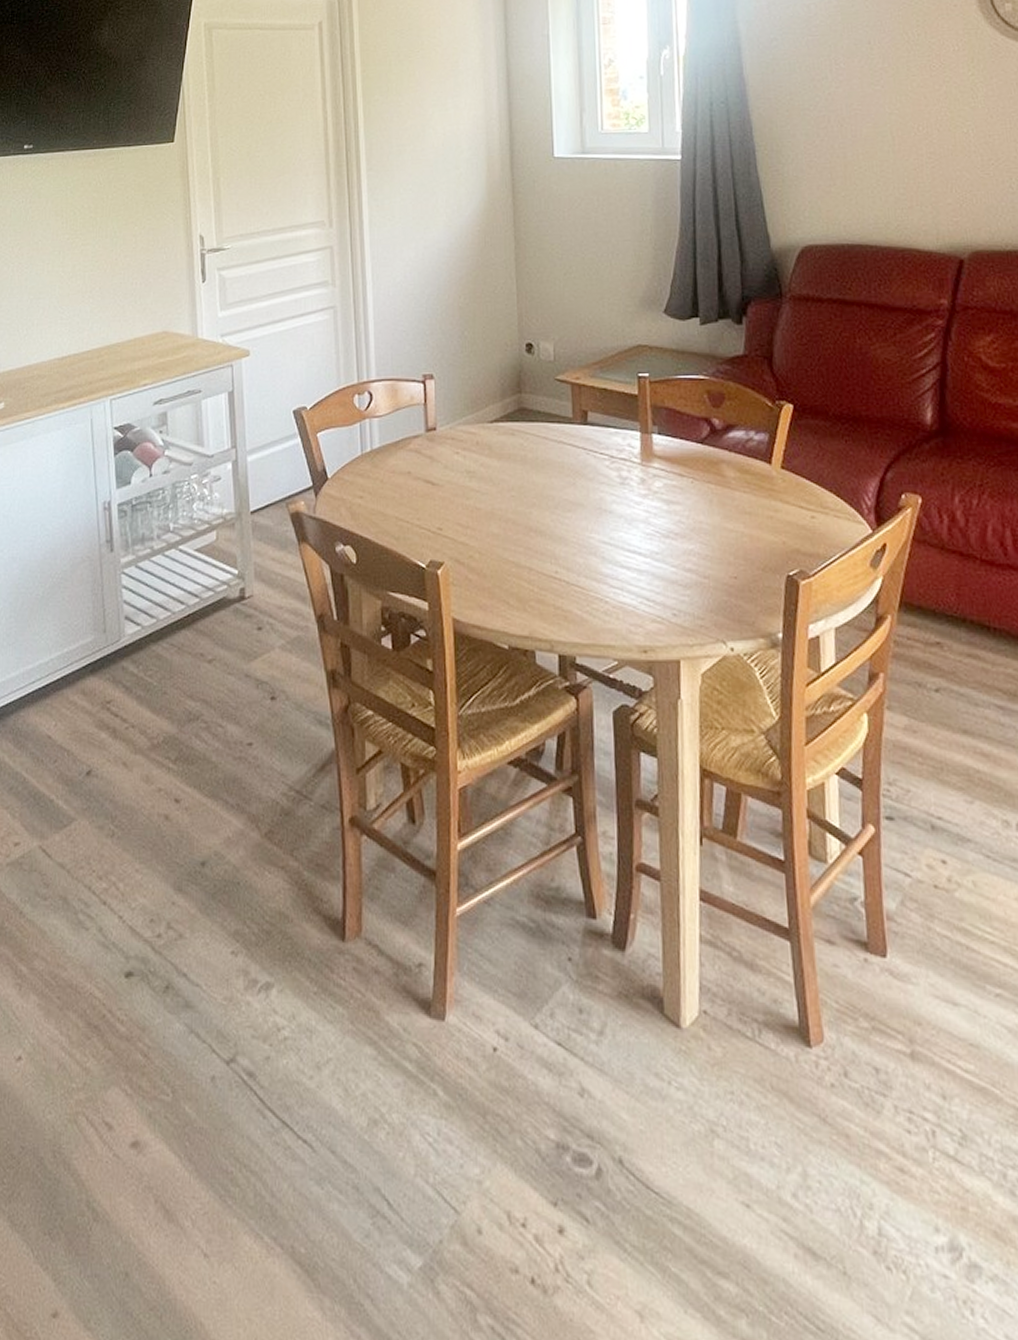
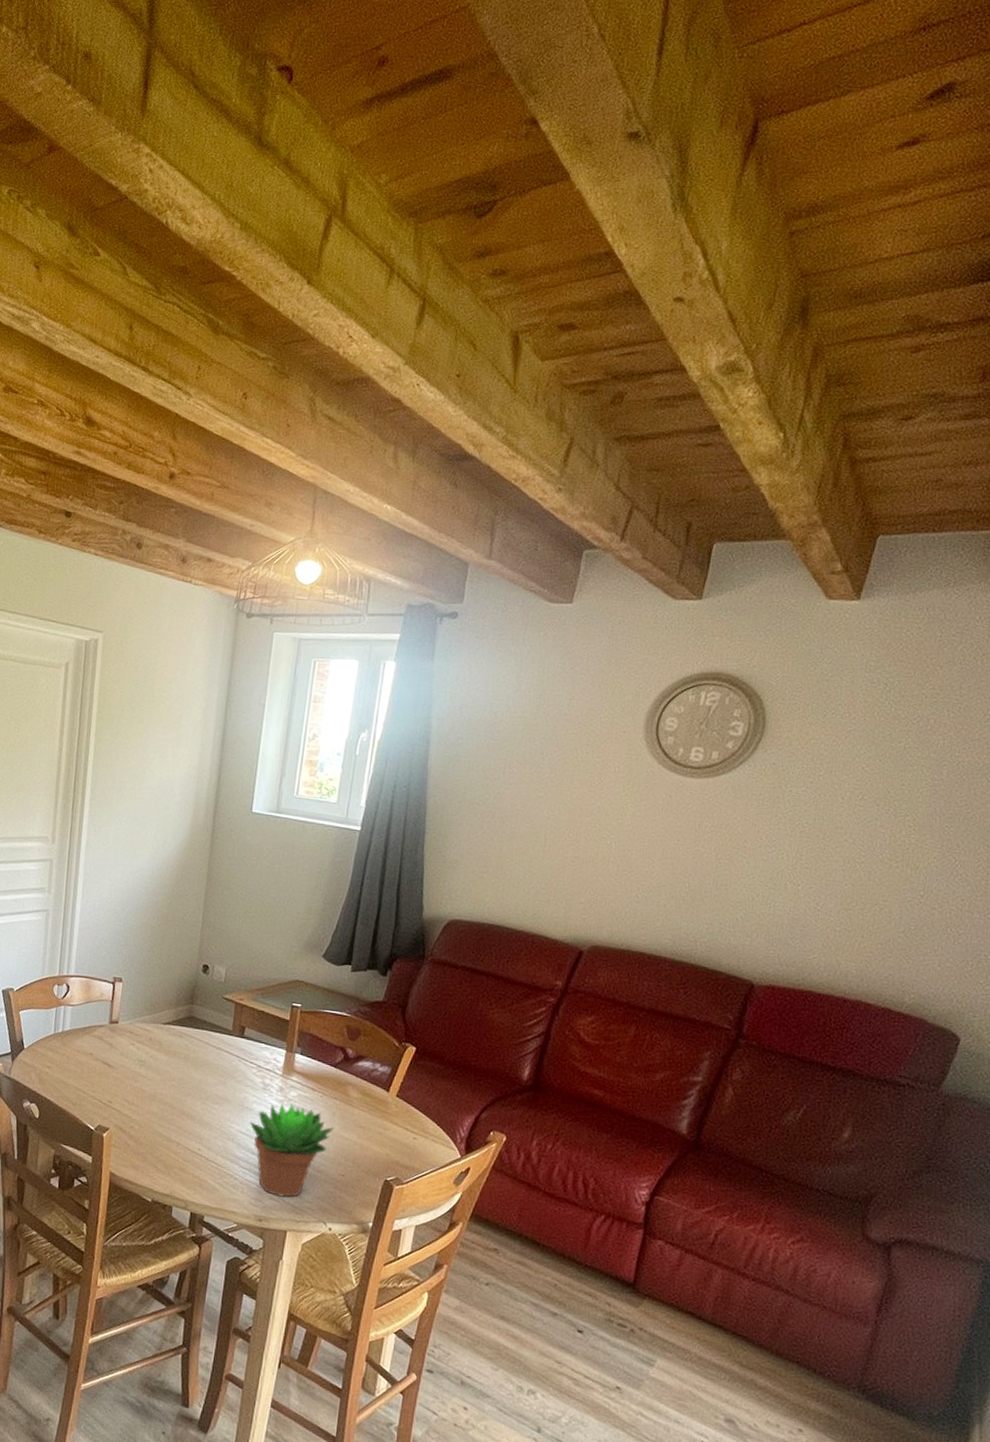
succulent plant: none [613,498,714,617] -> present [250,1103,334,1197]

